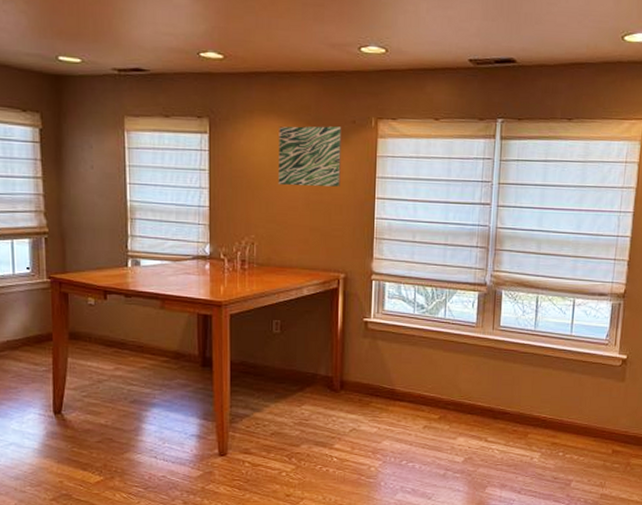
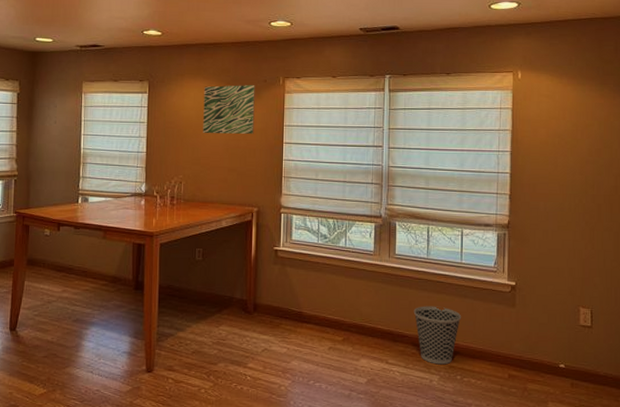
wastebasket: none [516,381,568,442] -> present [413,306,462,365]

